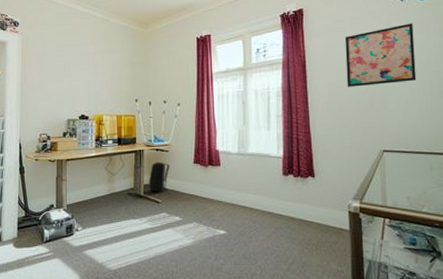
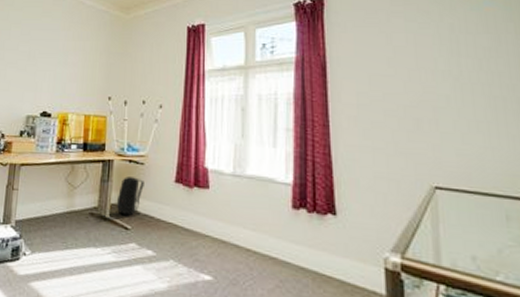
wall art: present [344,23,417,87] -> none [379,20,482,99]

